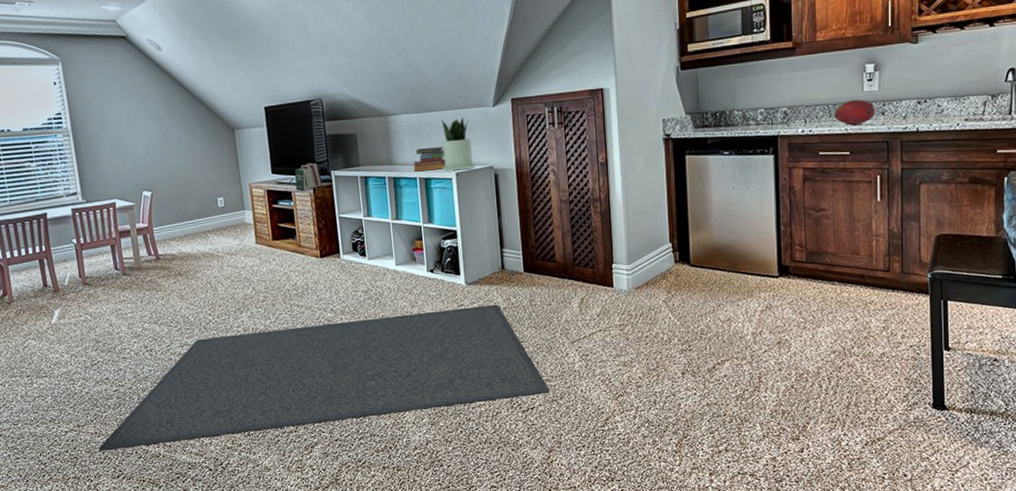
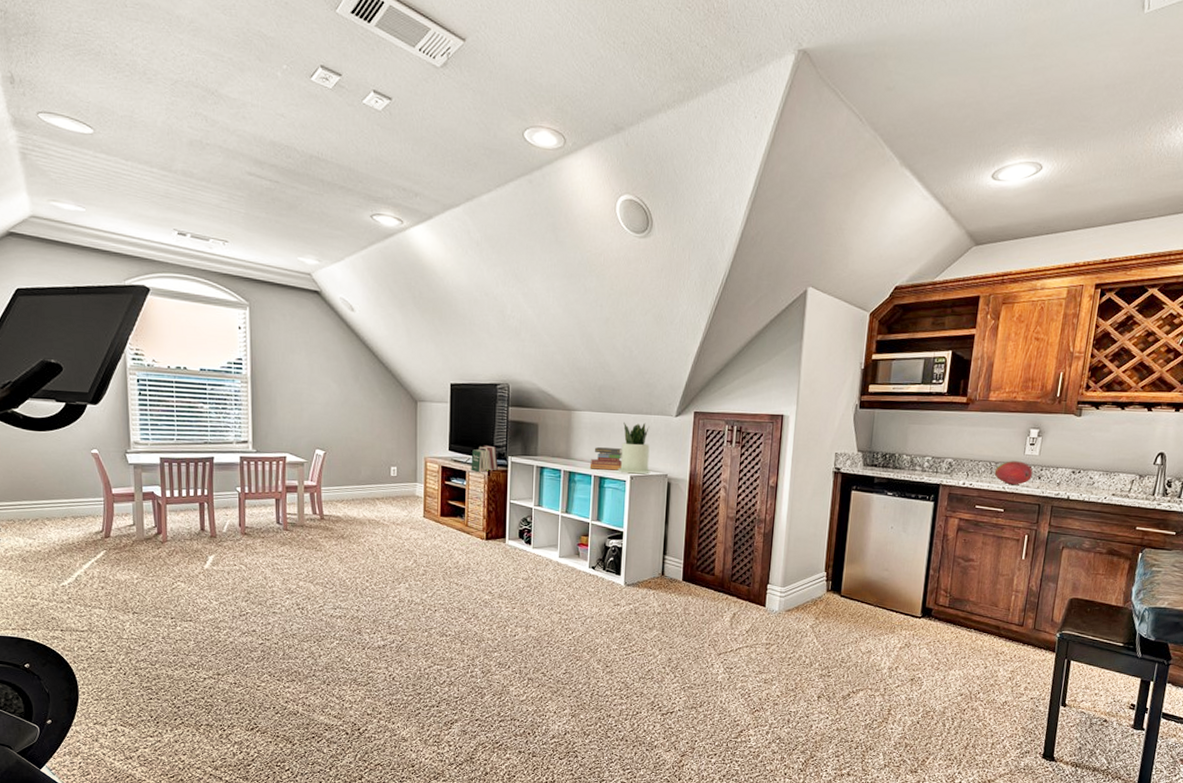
rug: present [99,304,550,451] -> none [236,603,691,702]

